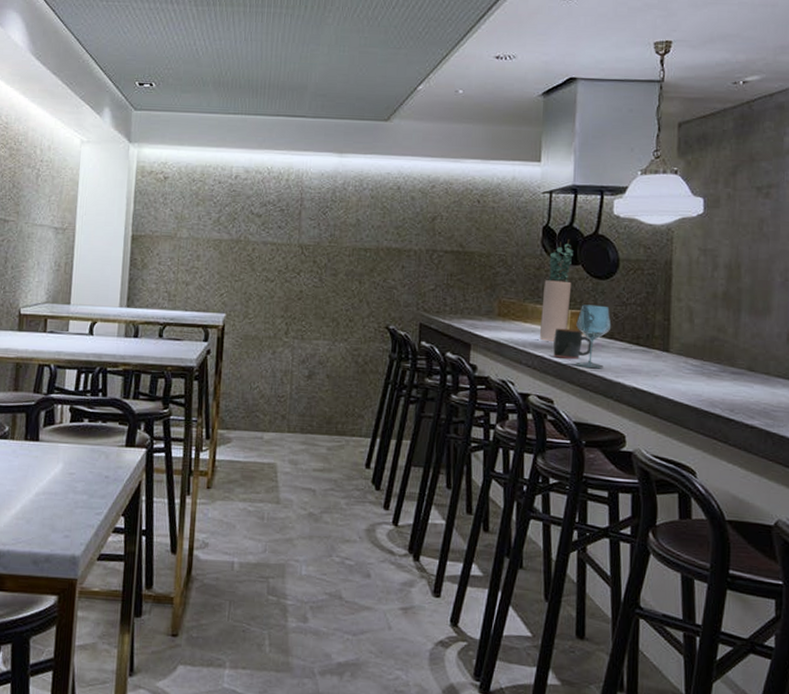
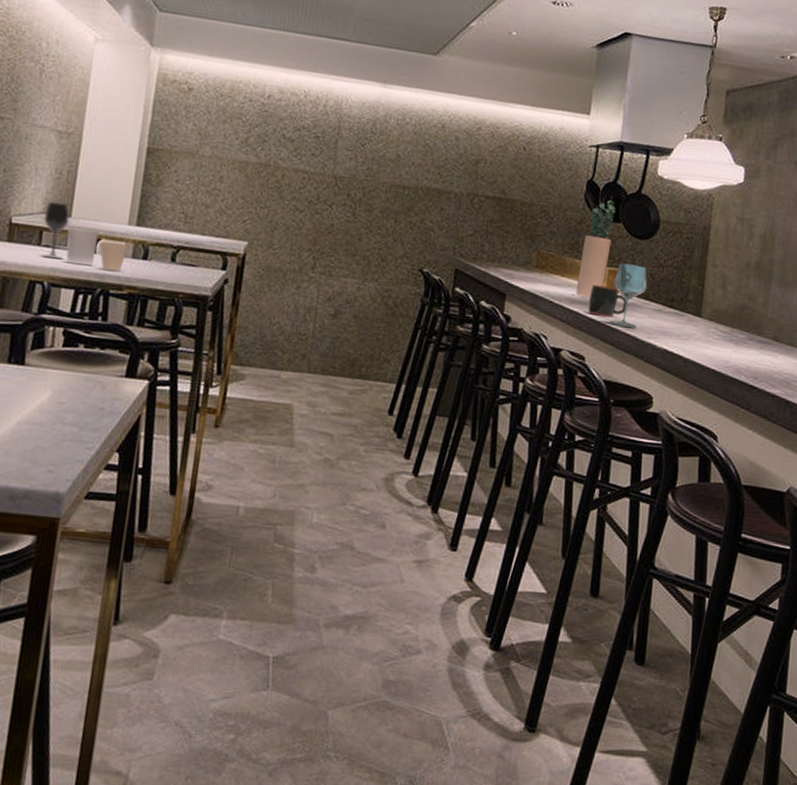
wine glass: none [47,291,69,343] -> present [41,201,69,260]
candle holder: none [68,313,95,347] -> present [66,227,99,266]
cup: none [95,324,121,350] -> present [99,242,128,271]

